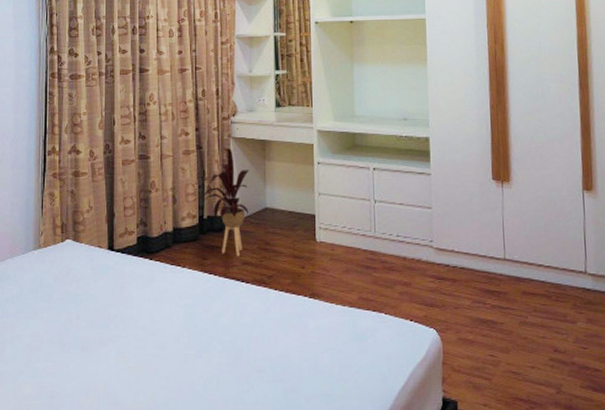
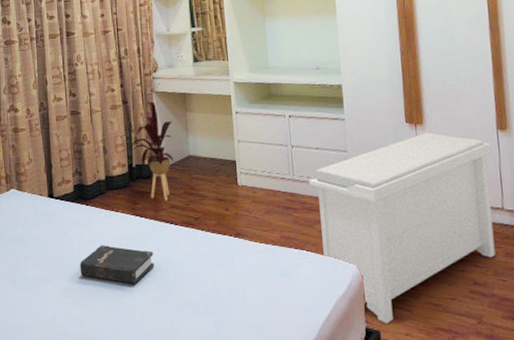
hardback book: none [139,304,221,348] -> present [80,245,154,284]
bench: none [390,191,577,393] -> present [308,133,496,323]

